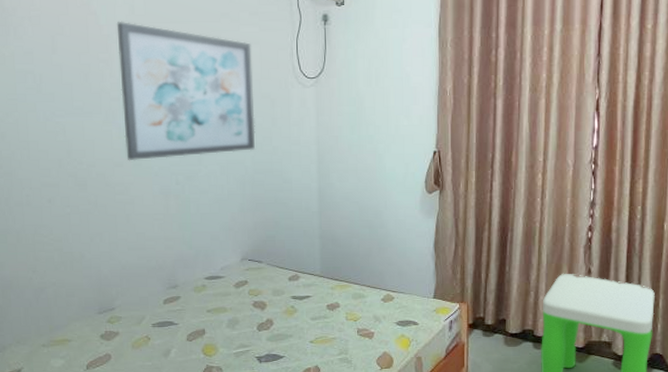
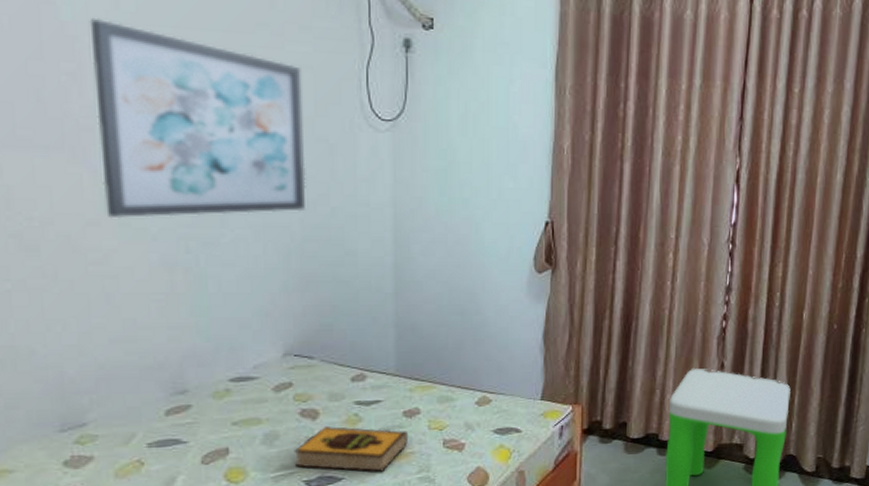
hardback book: none [249,315,332,353] -> present [293,426,409,472]

